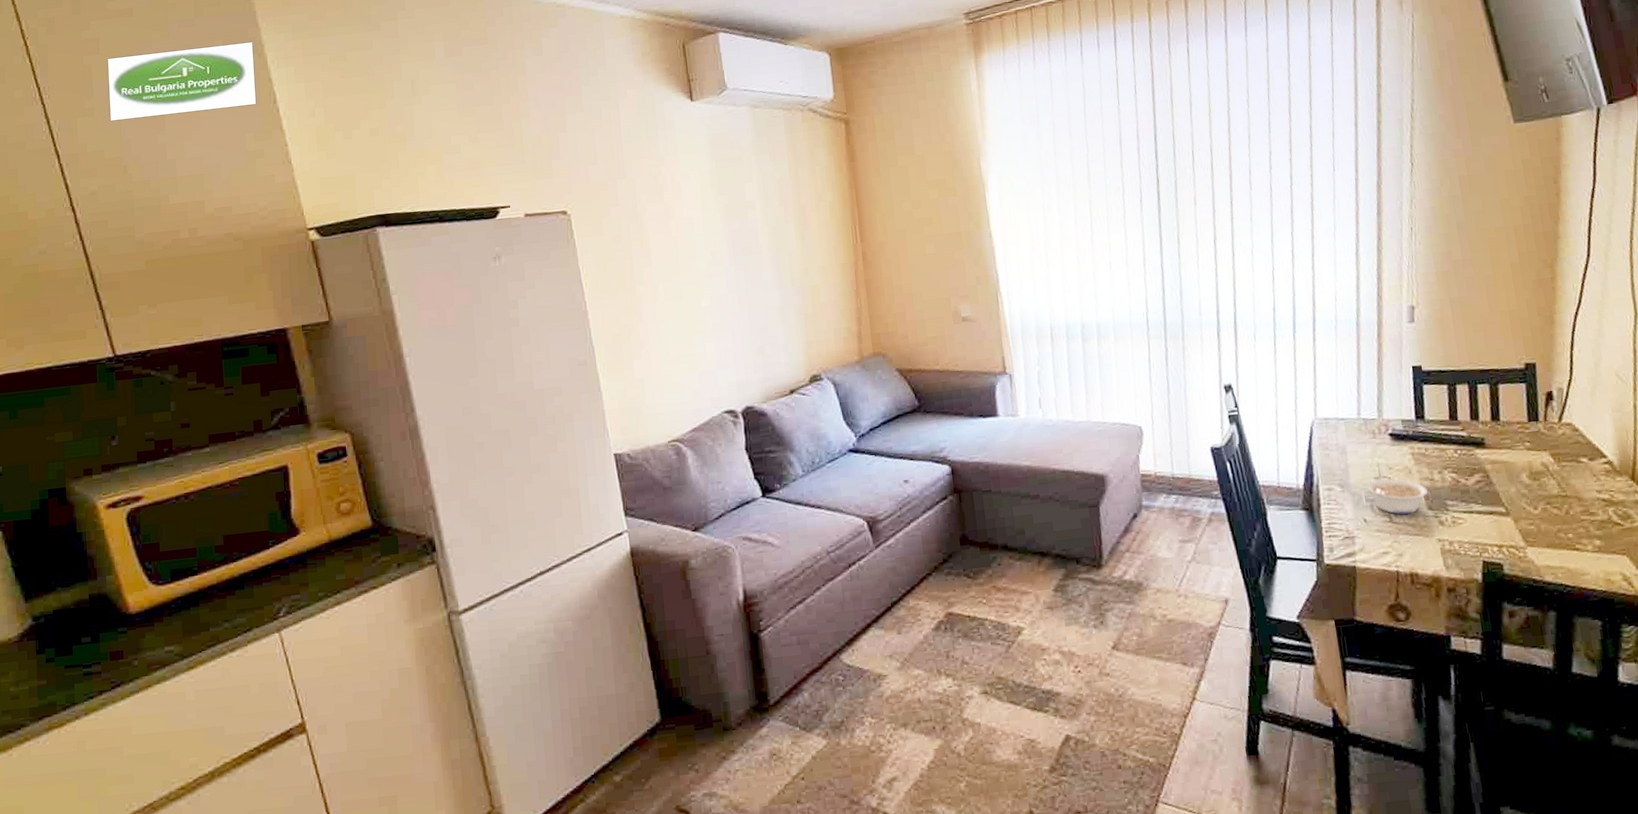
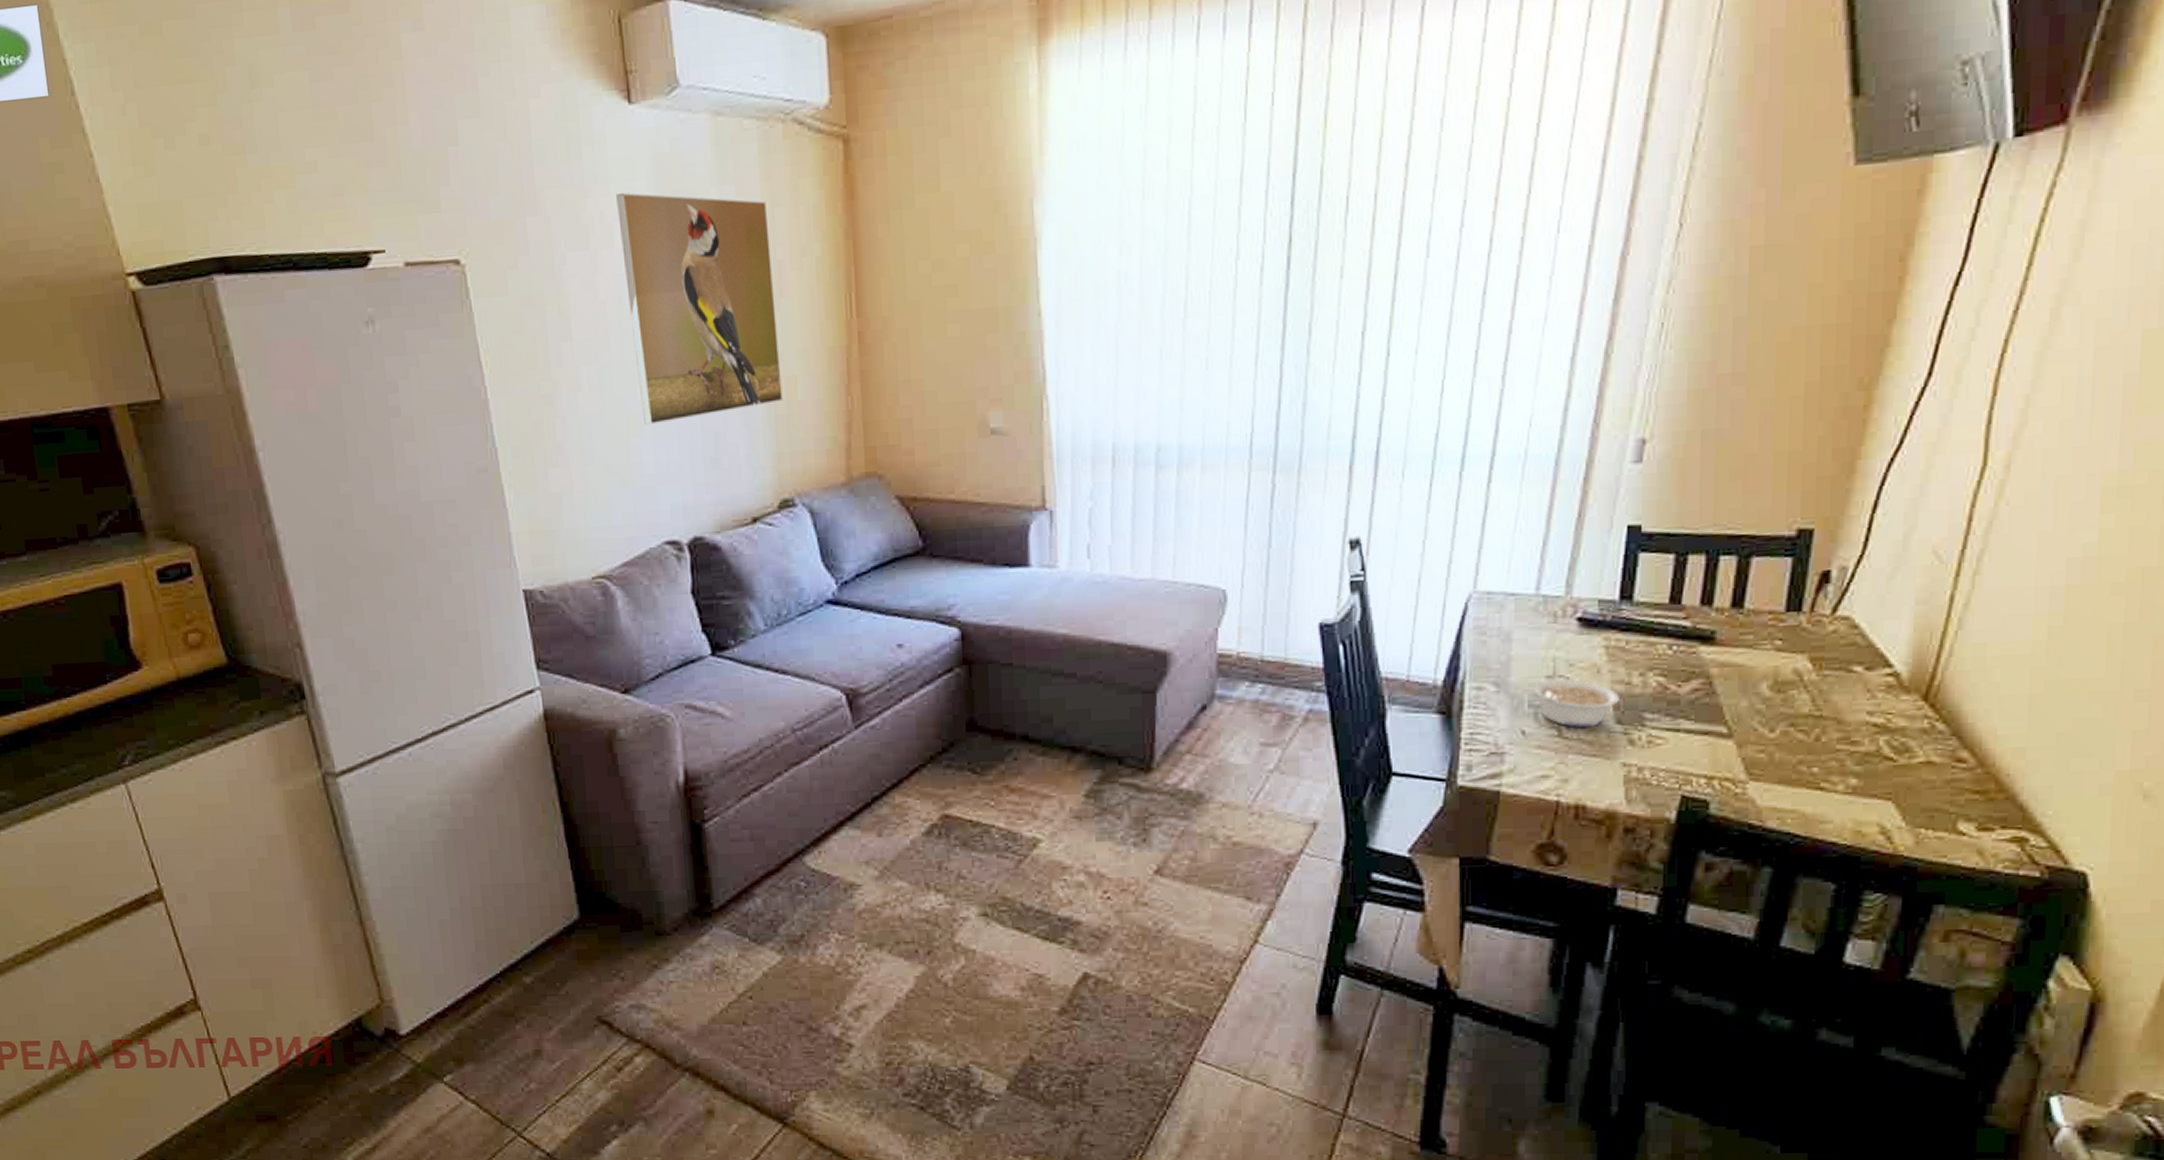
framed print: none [683,161,809,325] -> present [616,192,783,426]

